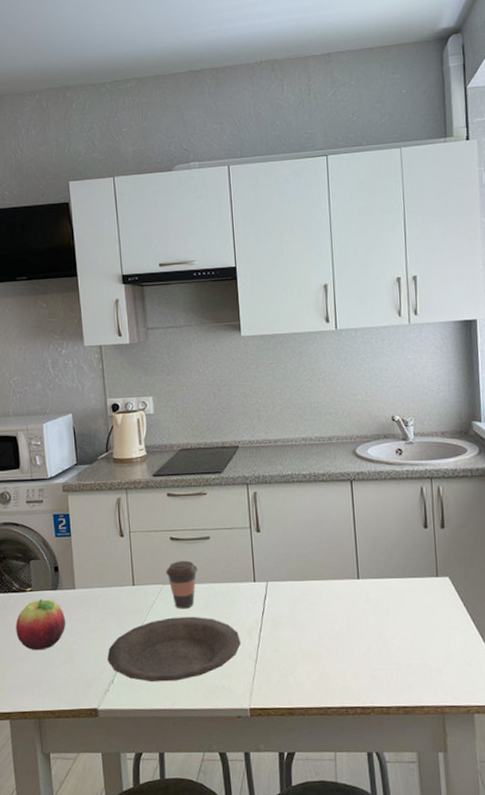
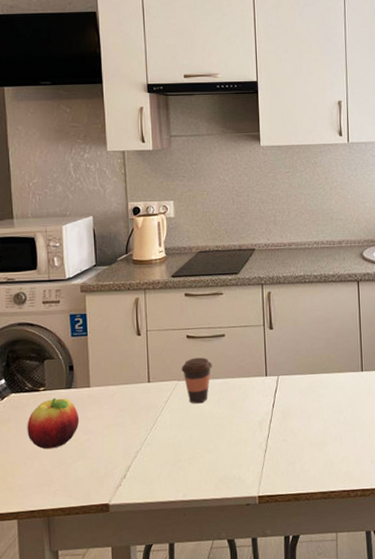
plate: present [107,616,241,682] -> none [120,410,251,476]

